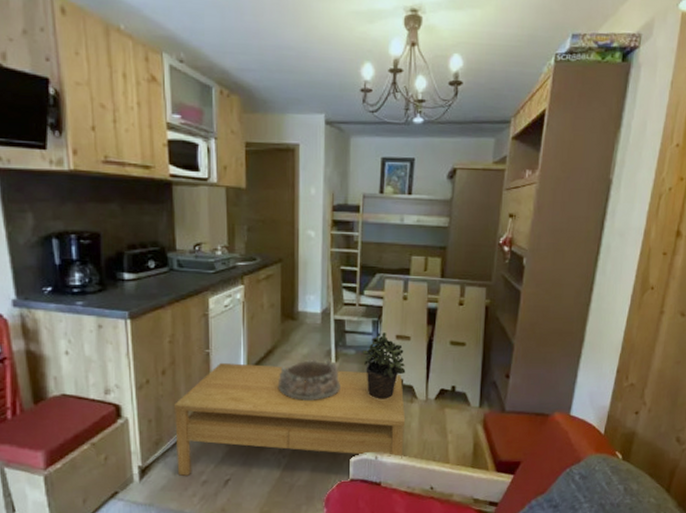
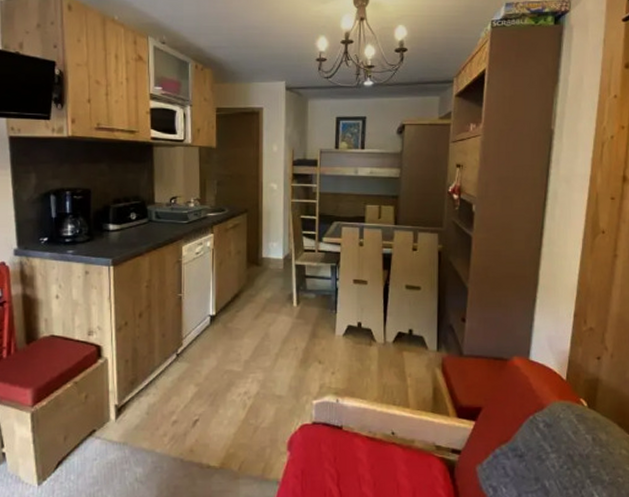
coffee table: present [173,362,406,476] -> none [148,305,365,415]
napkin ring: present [277,359,340,401] -> none [243,302,302,343]
potted plant: present [362,333,406,399] -> none [322,277,364,342]

